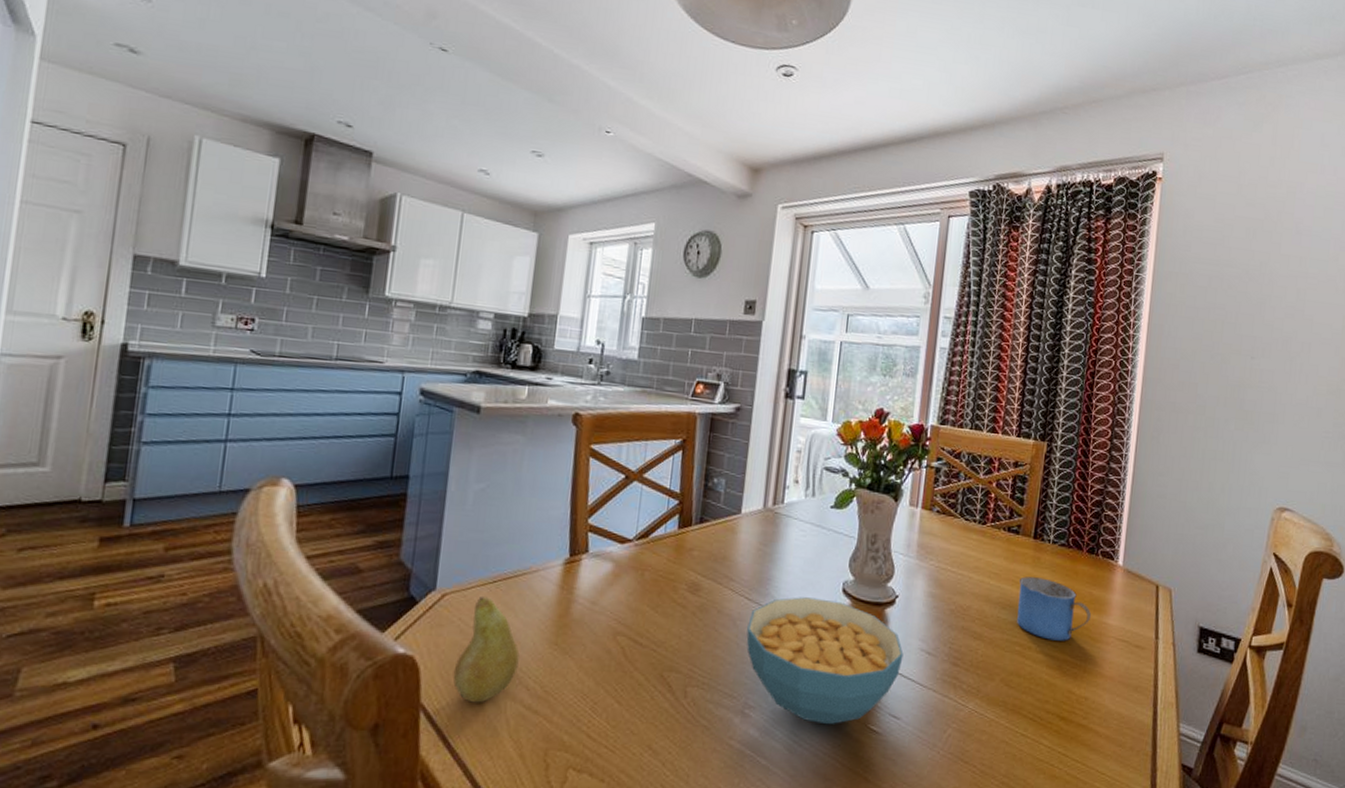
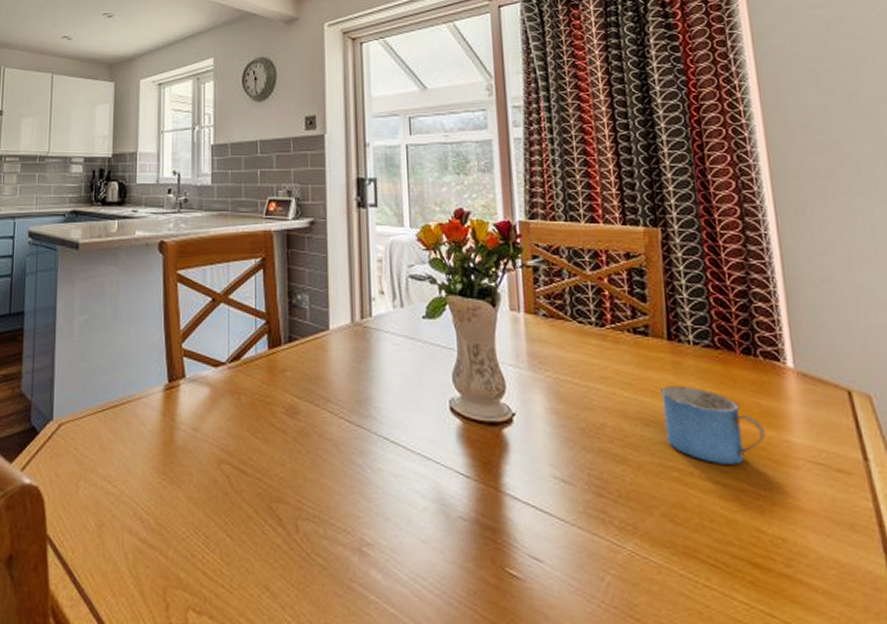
fruit: present [453,596,520,703] -> none [73,426,131,536]
cereal bowl: present [746,597,904,725] -> none [352,418,534,568]

